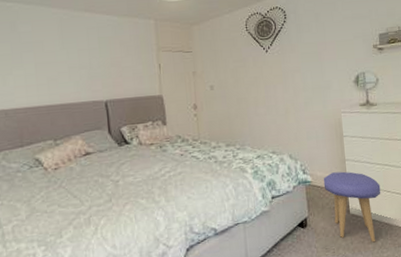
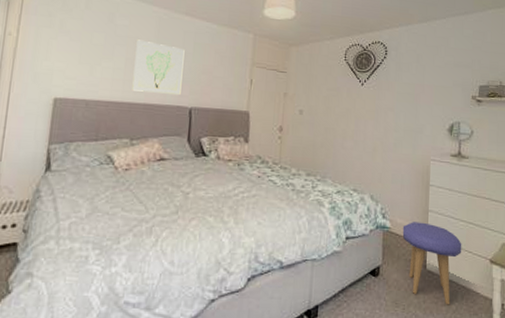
wall art: none [42,43,94,94] -> present [132,39,185,95]

